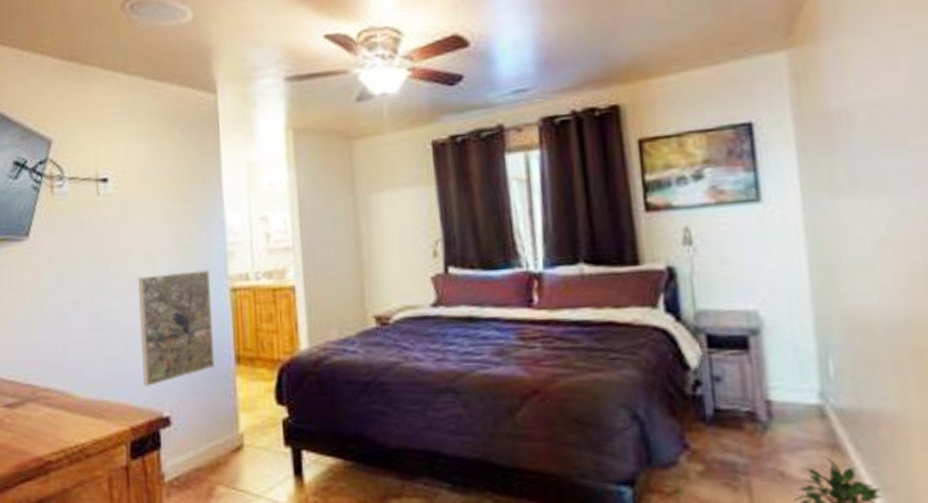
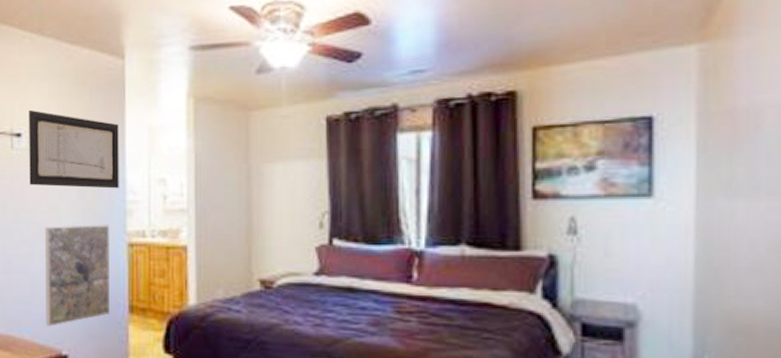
wall art: none [115,152,218,234] -> present [29,109,119,189]

